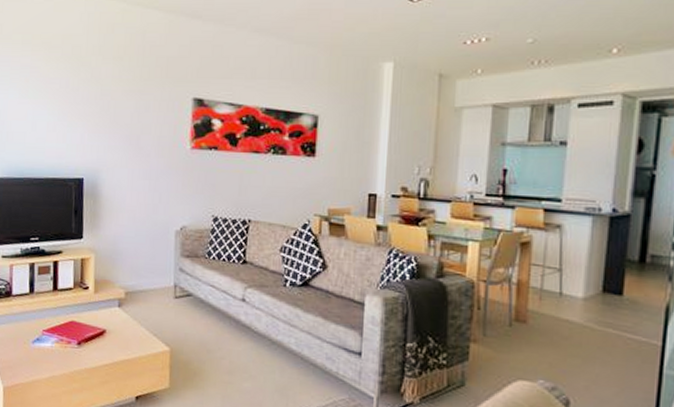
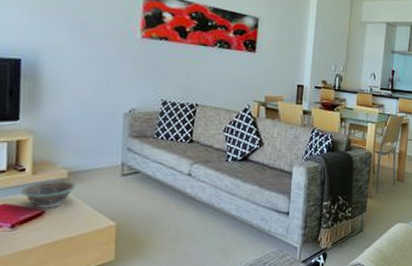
decorative bowl: none [85,300,133,328] -> present [20,180,77,208]

